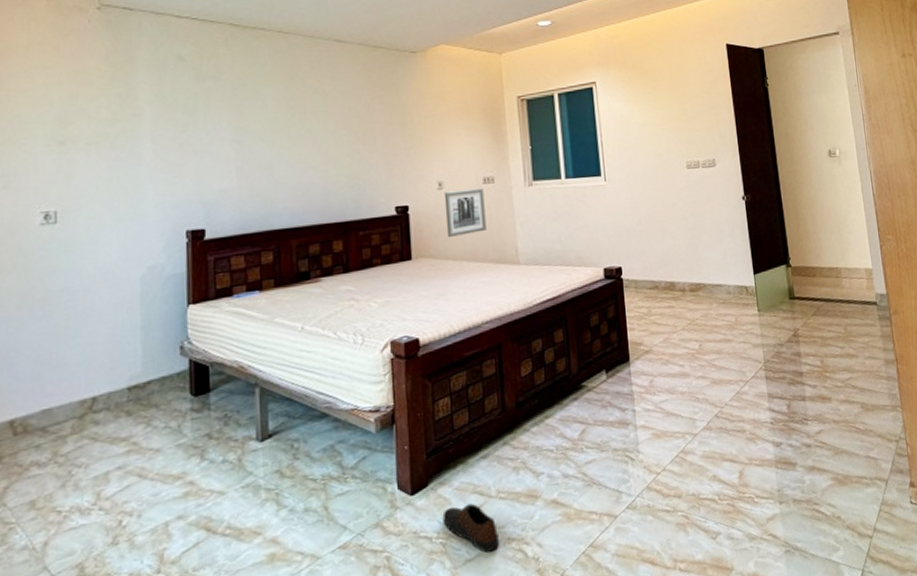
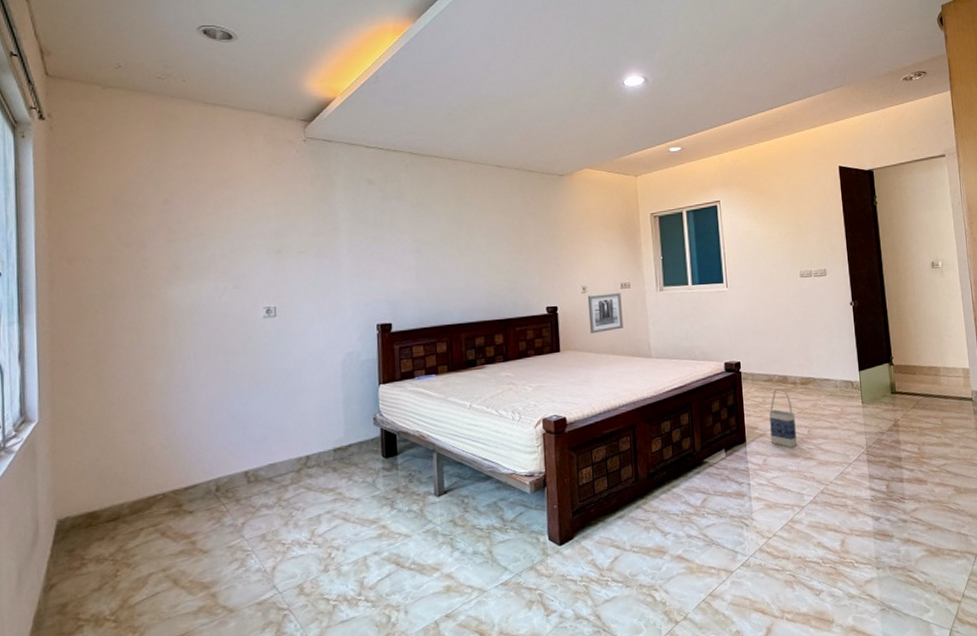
shoe: present [442,503,499,553] -> none [585,554,632,596]
bag: none [655,296,688,365] -> present [769,388,798,447]

